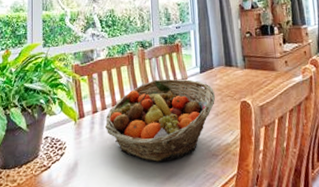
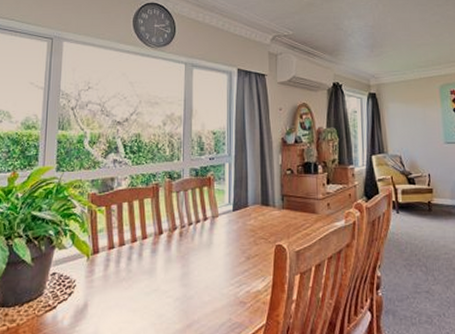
fruit basket: present [105,78,216,162] -> none [122,215,248,307]

